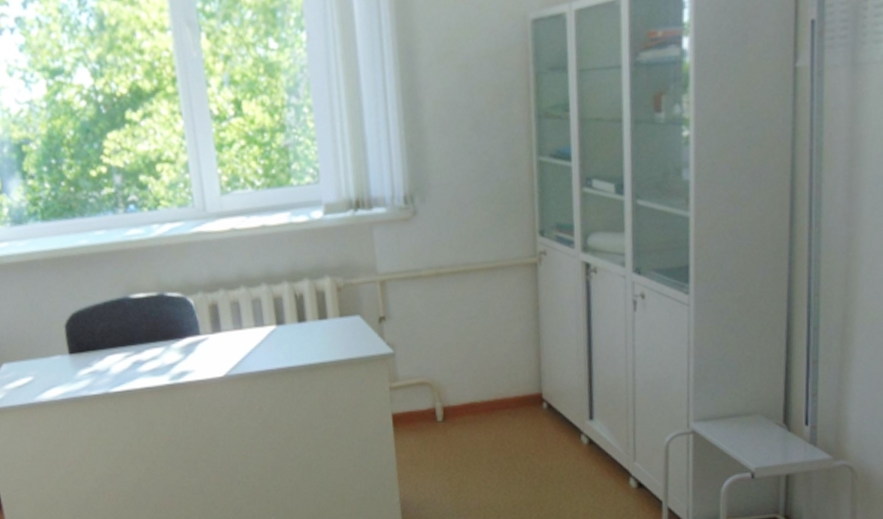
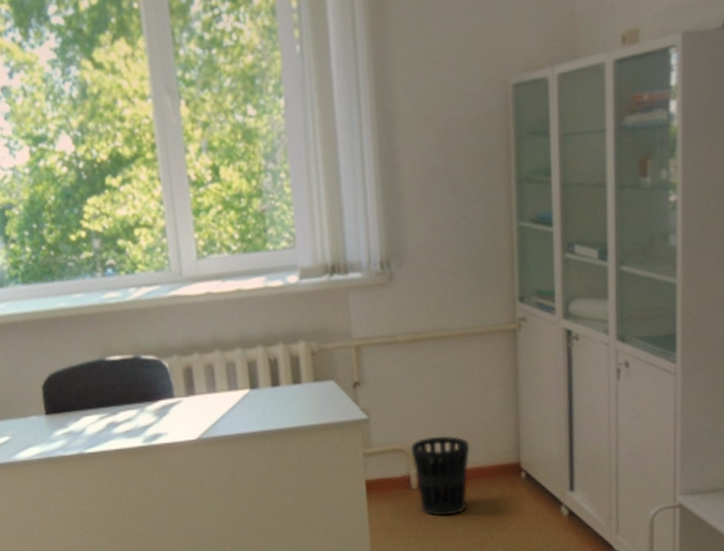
wastebasket: none [435,369,494,448] -> present [410,436,470,516]

